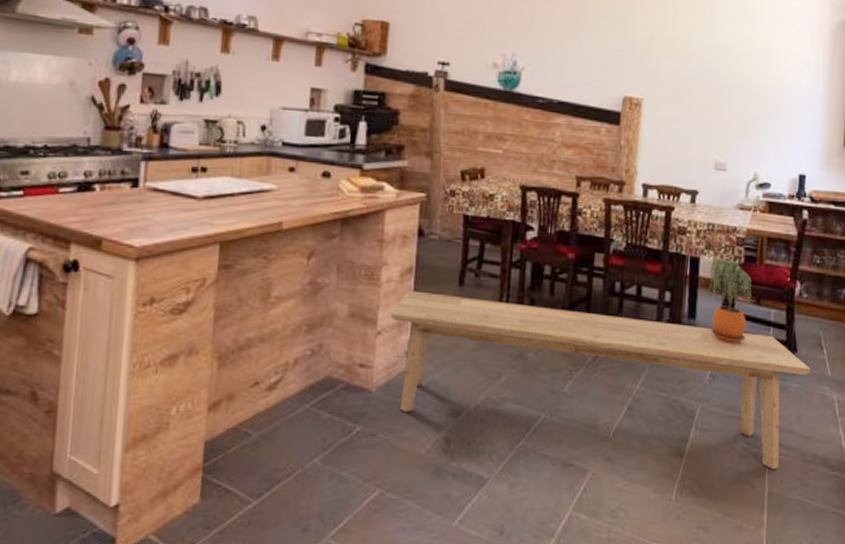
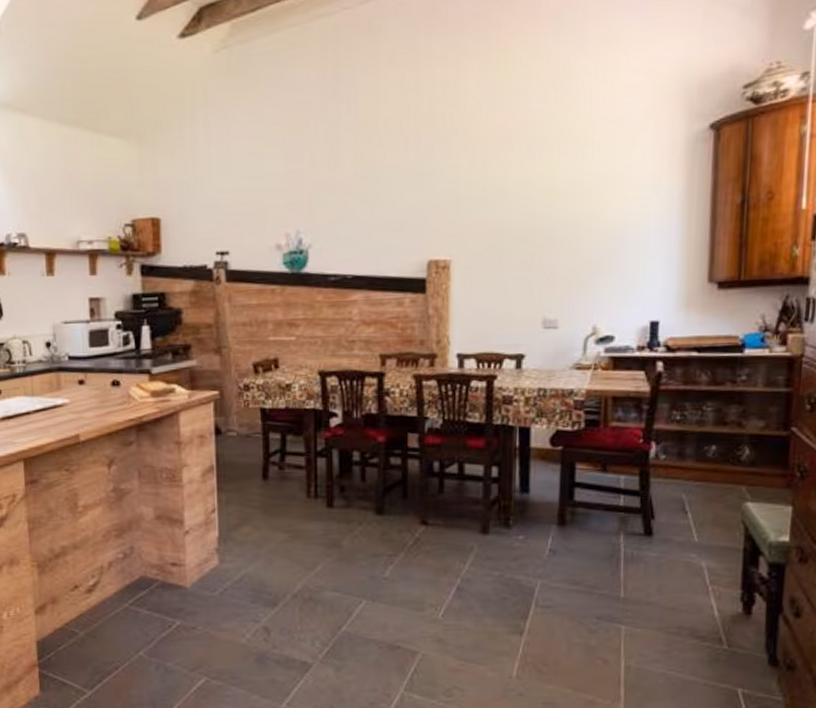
bench: present [391,290,811,470] -> none [197,489,672,644]
potted plant: present [707,258,752,343] -> none [541,425,597,514]

